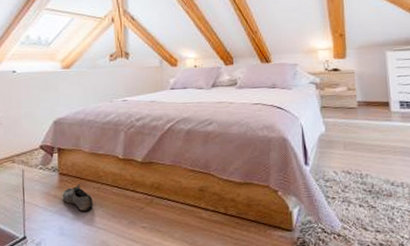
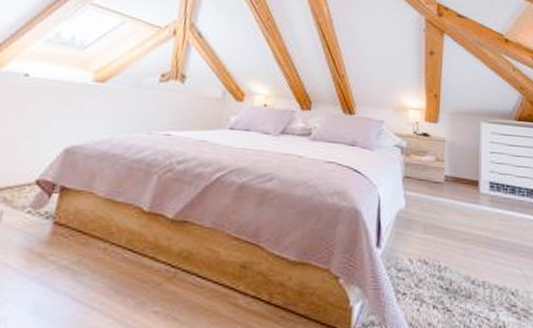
shoe: present [62,183,93,212] -> none [49,239,93,282]

